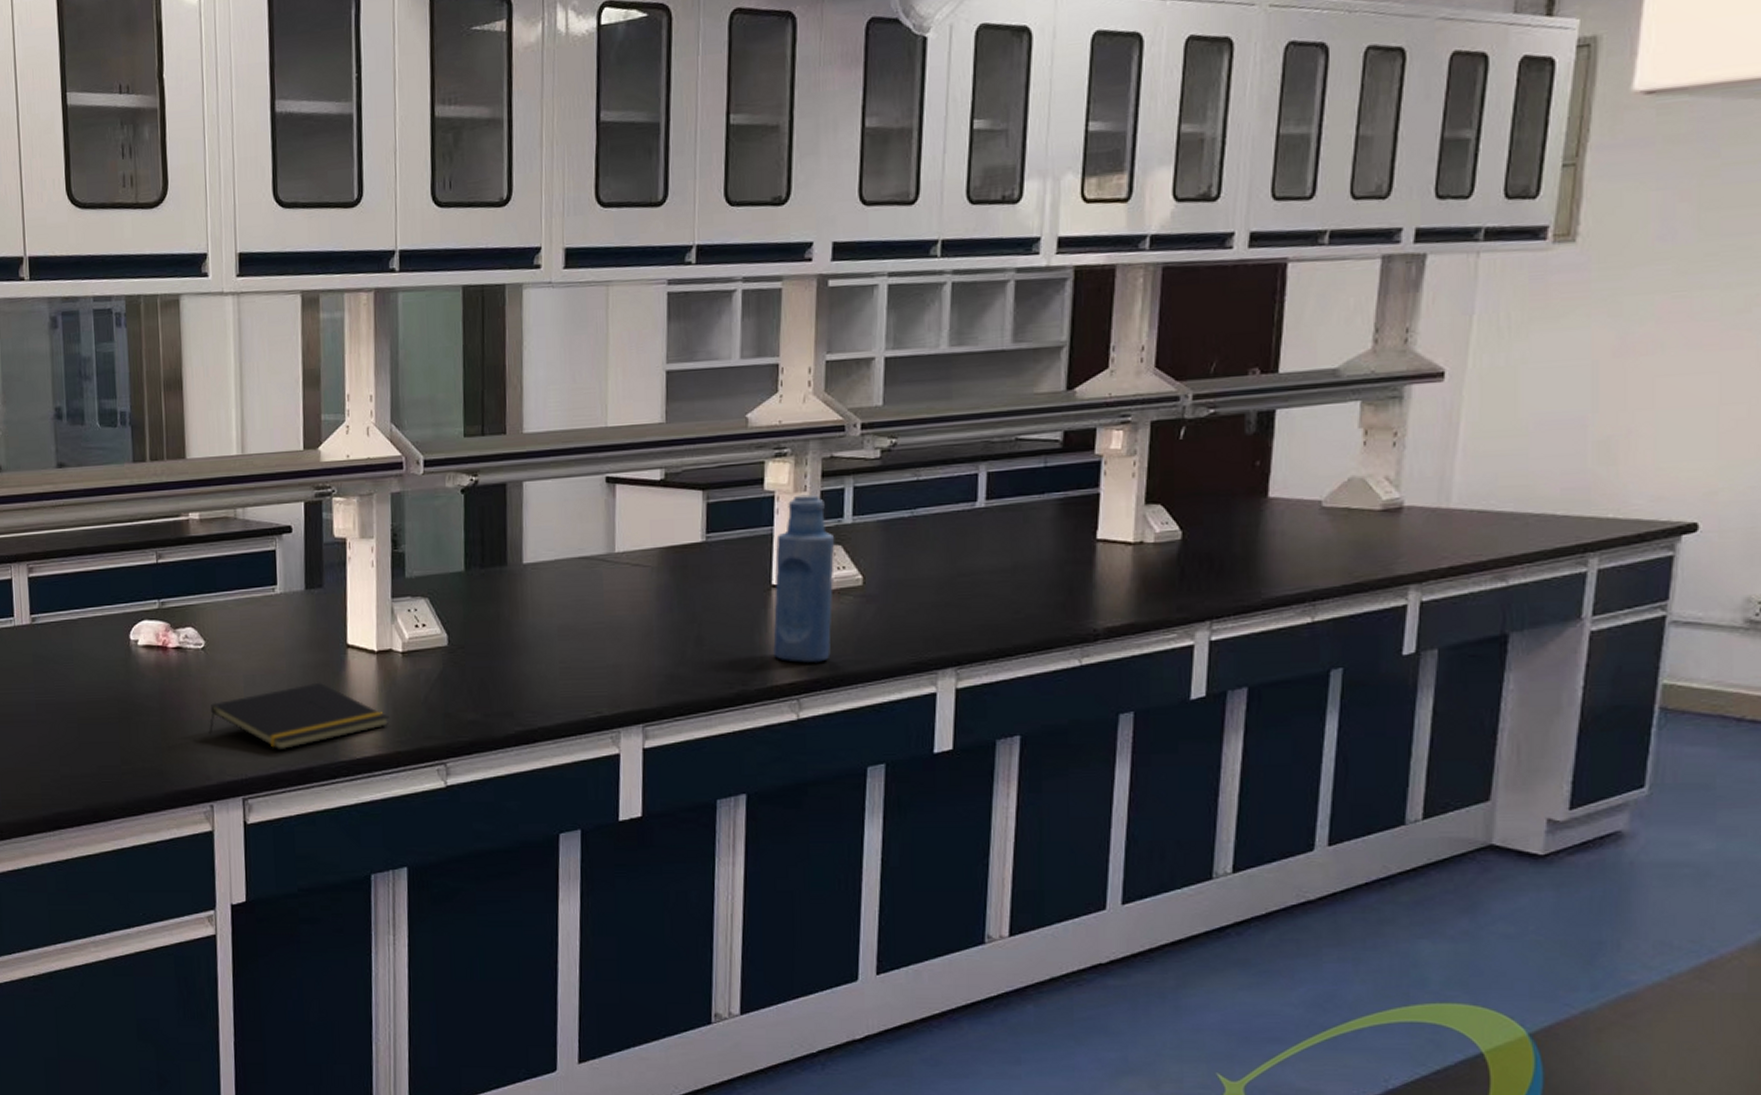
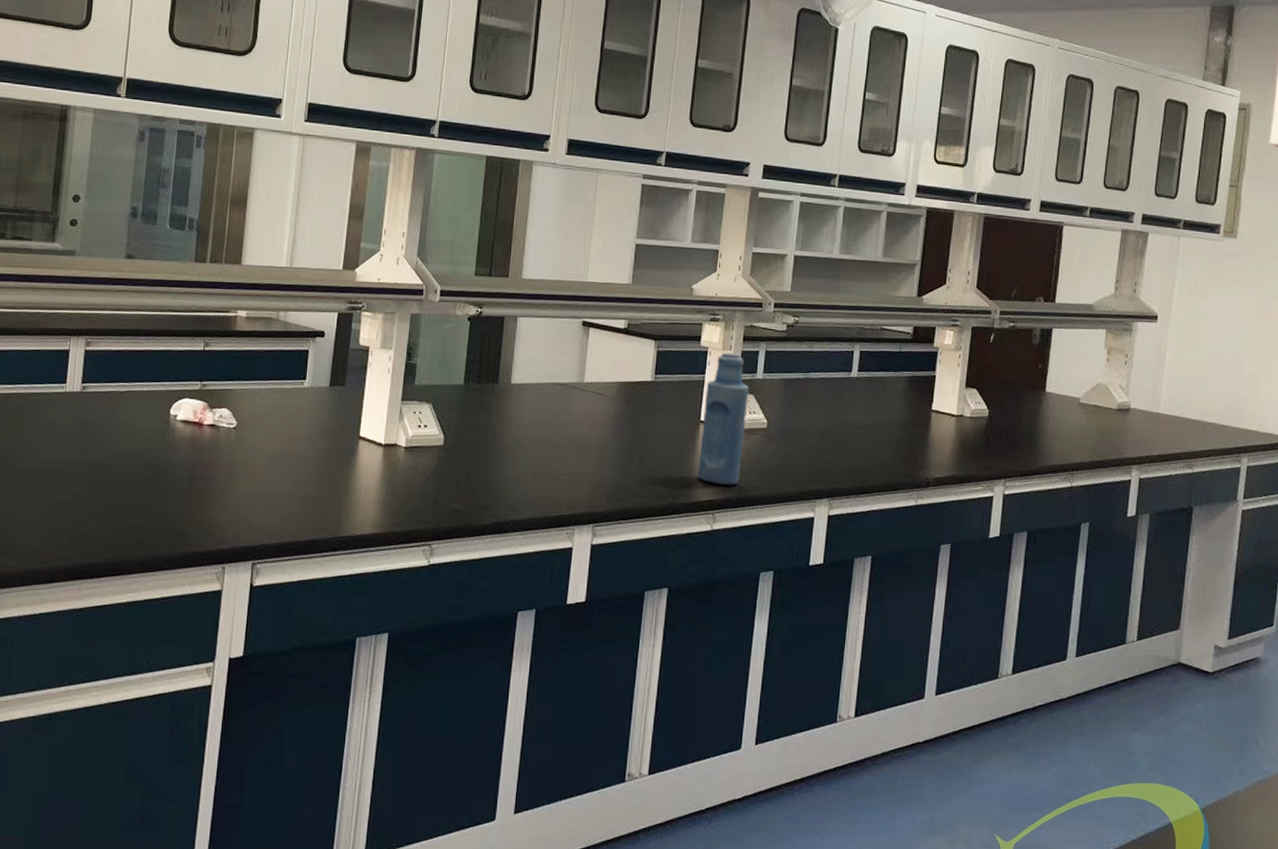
notepad: present [208,682,390,751] -> none [229,466,388,523]

